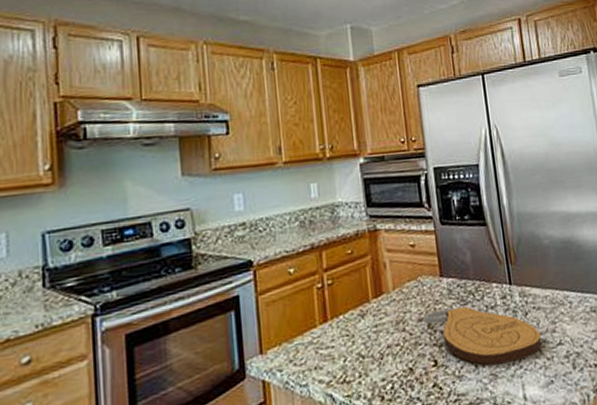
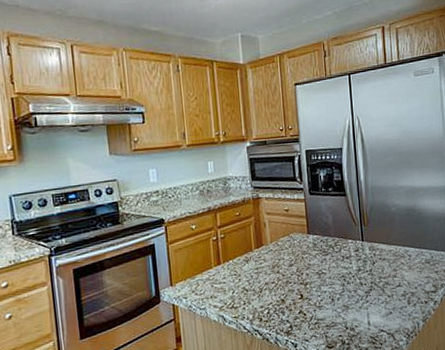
cutting board: present [423,306,542,365] -> none [293,256,385,300]

